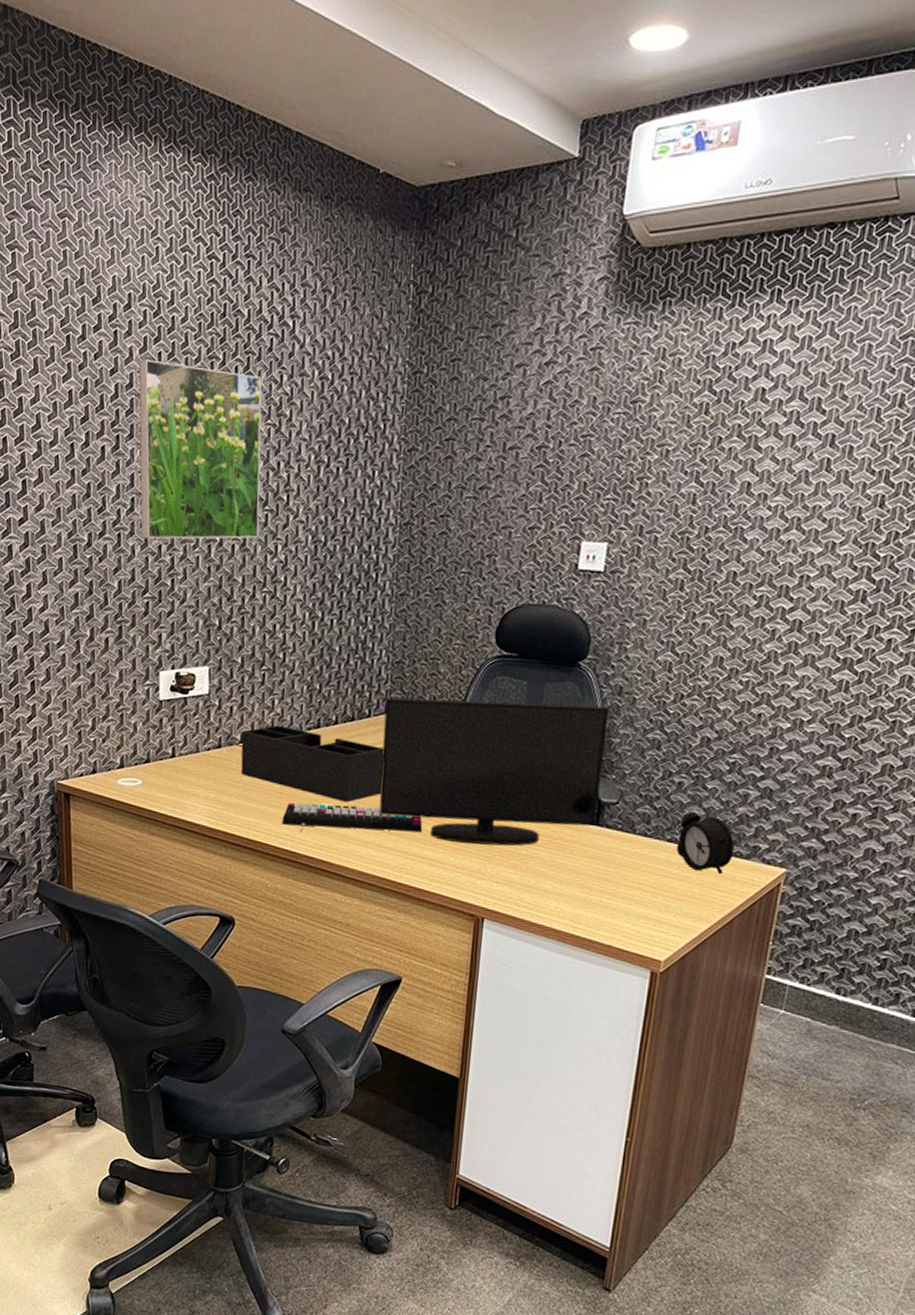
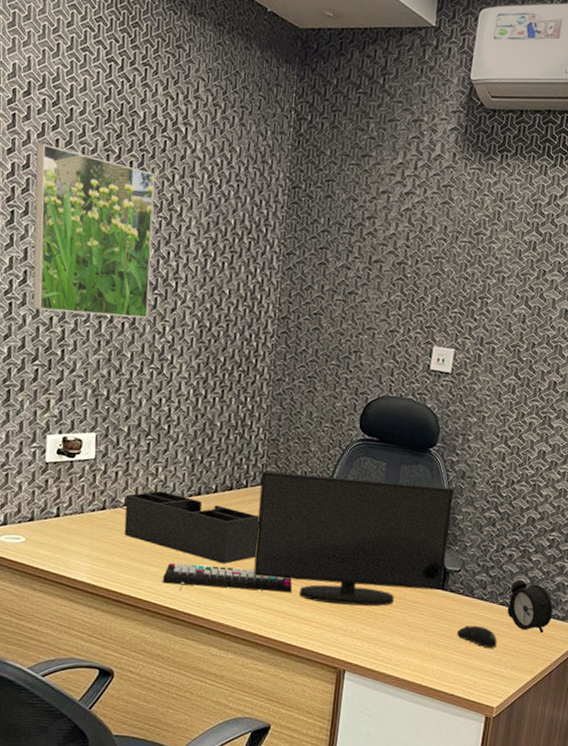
computer mouse: none [614,866,665,892] -> present [456,625,497,648]

